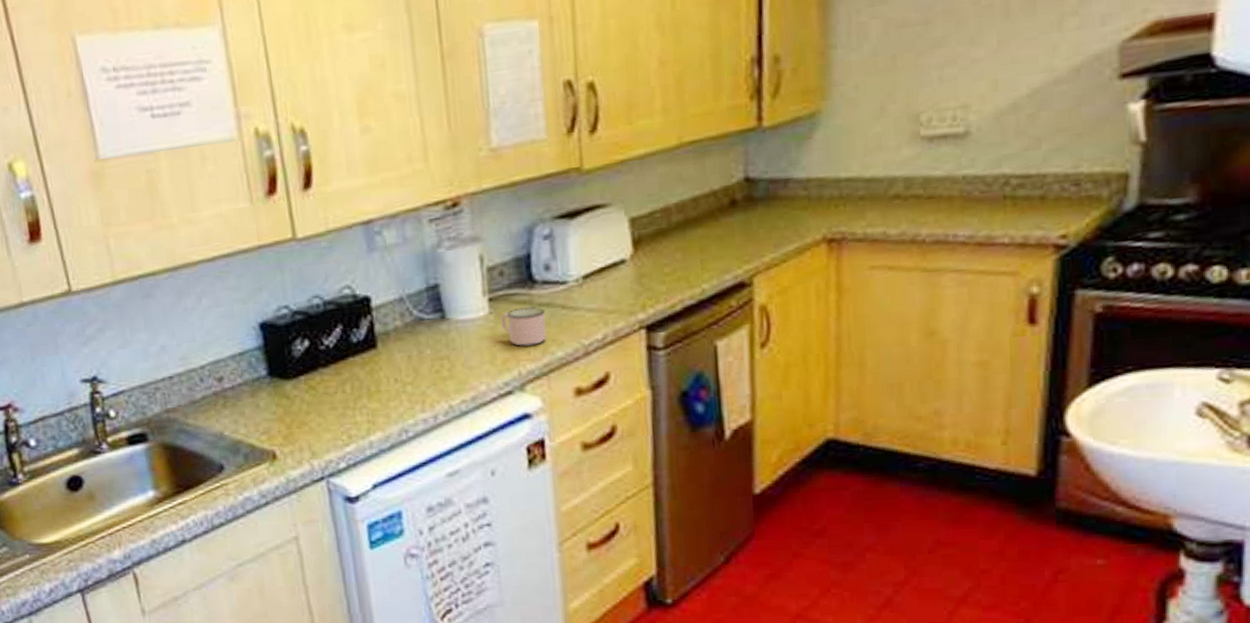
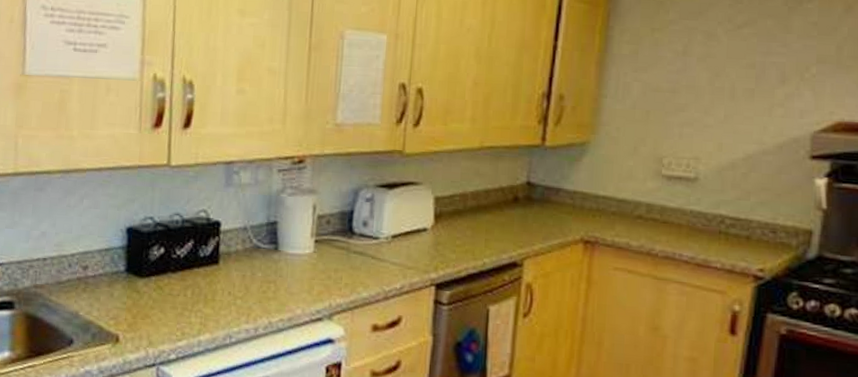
mug: present [501,307,547,346] -> none [322,252,358,284]

